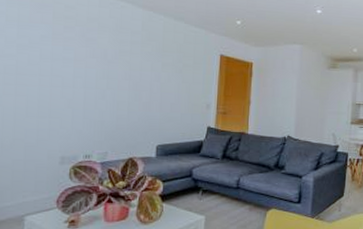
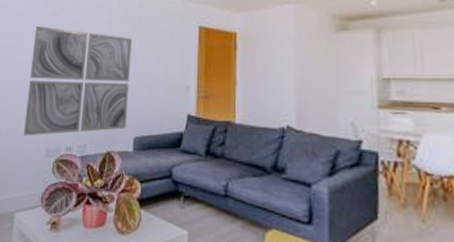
wall art: none [33,37,156,146] -> present [24,25,133,136]

